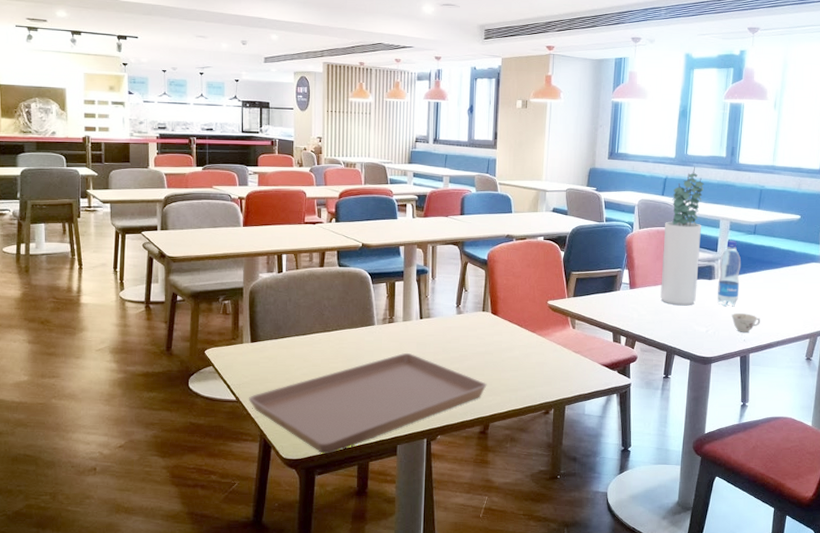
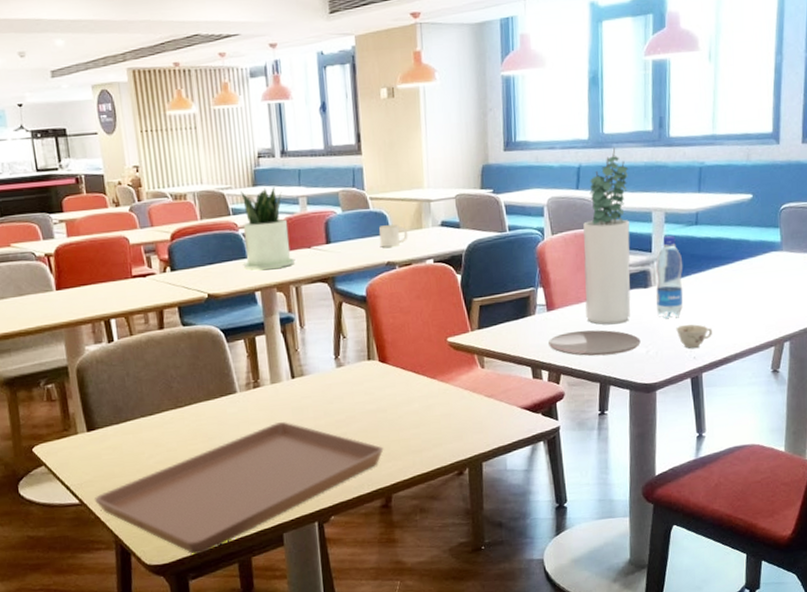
planter: none [393,166,435,230] -> present [241,187,296,271]
mug: none [502,206,526,224] -> present [378,224,408,248]
plate: none [628,307,702,330] -> present [548,330,641,356]

